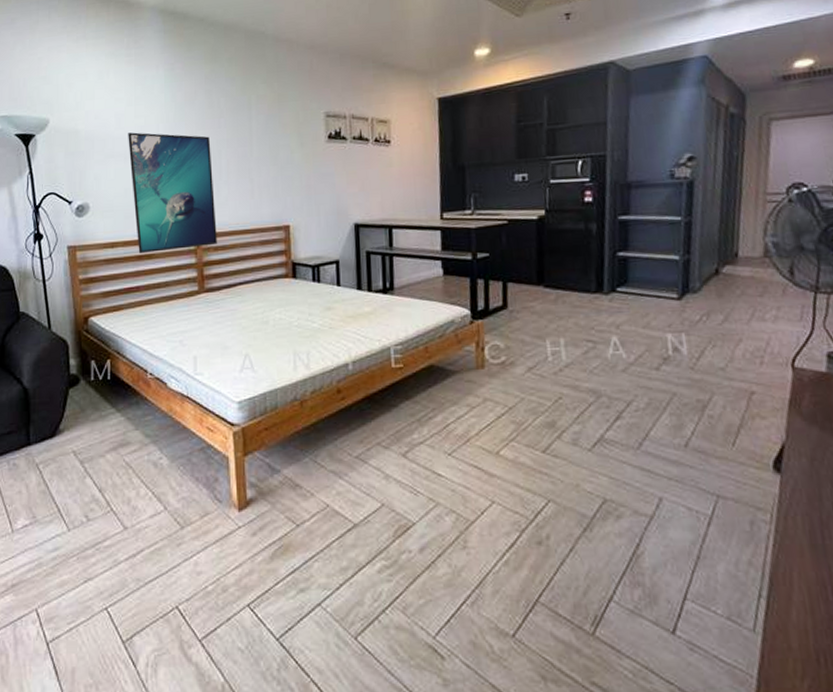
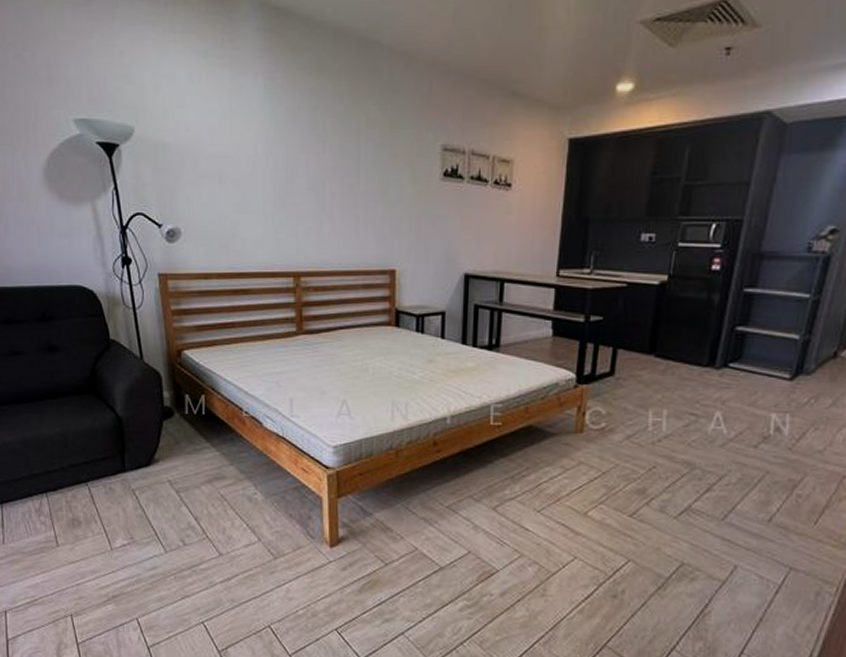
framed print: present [128,132,217,253] -> none [222,151,318,288]

